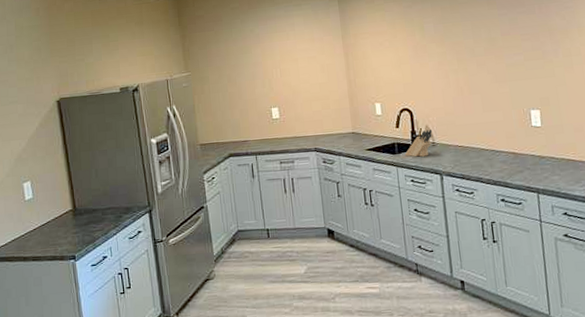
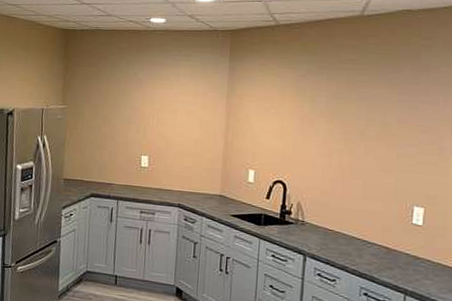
knife block: present [404,129,433,157] -> none [270,206,304,234]

